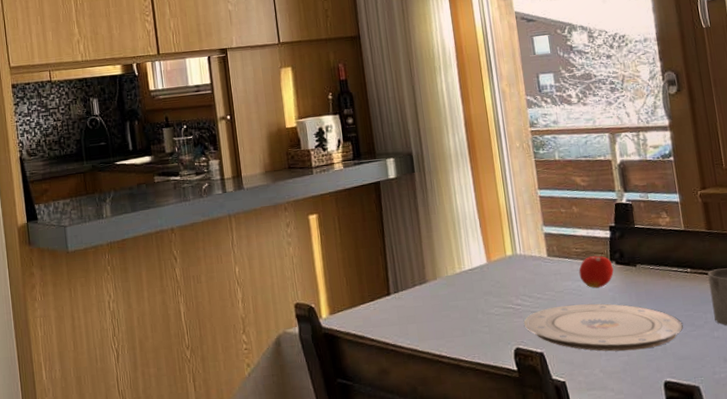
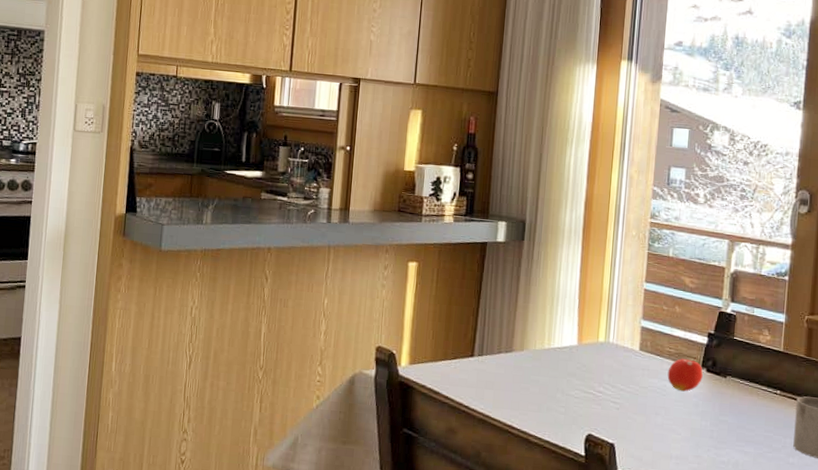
plate: present [523,303,683,352] -> none [601,401,760,461]

